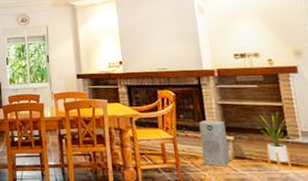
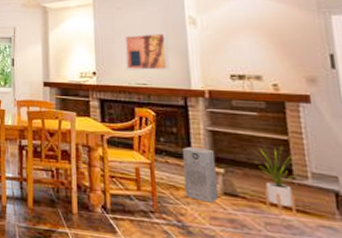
wall art: none [144,21,185,58] -> present [124,32,170,71]

